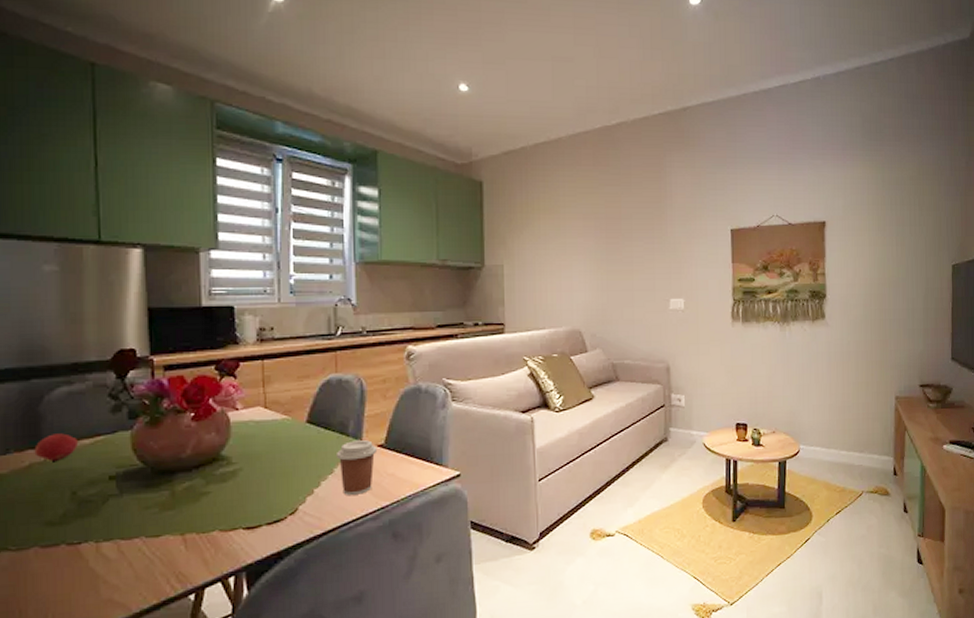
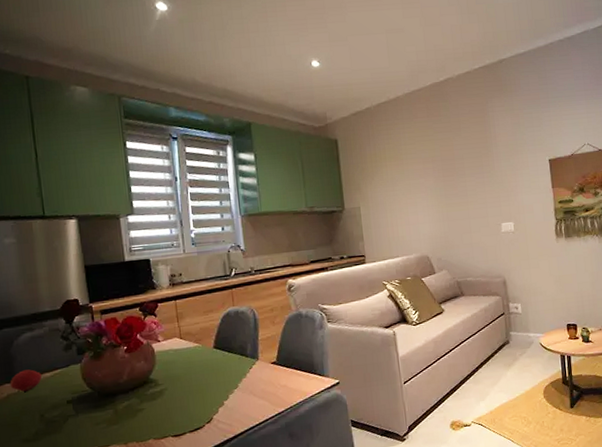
coffee cup: present [335,440,378,495] -> none [238,359,272,405]

